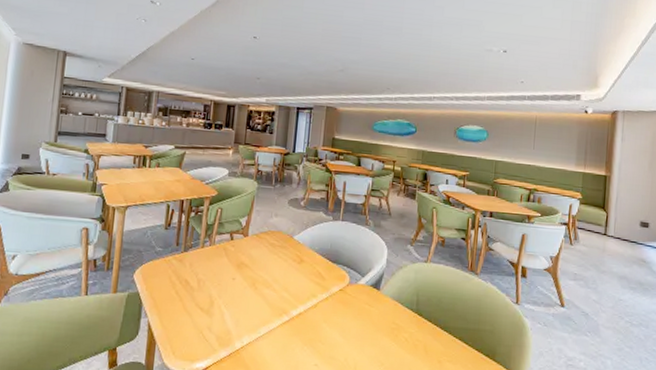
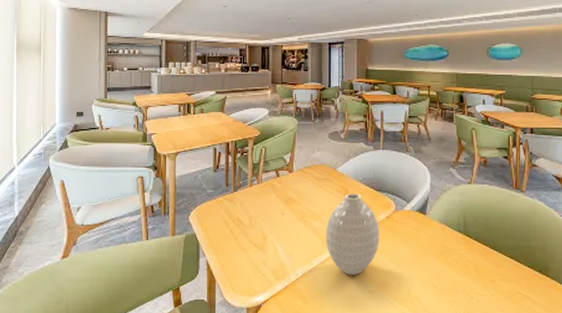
vase: none [275,262,332,347] -> present [326,193,380,275]

